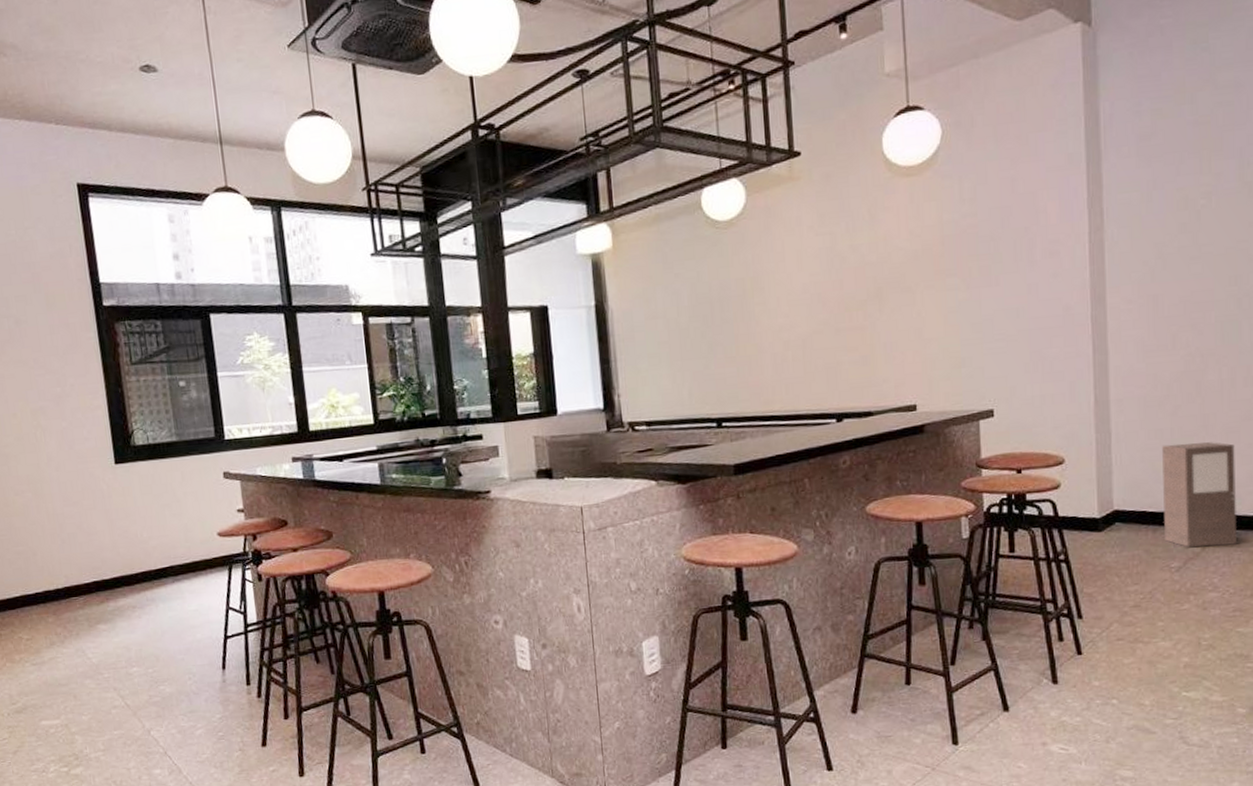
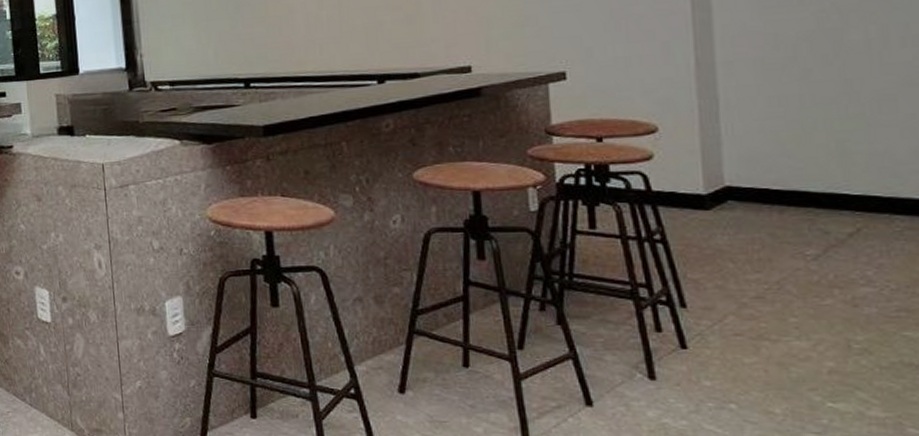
cabinet: present [1162,442,1237,548] -> none [788,111,898,234]

